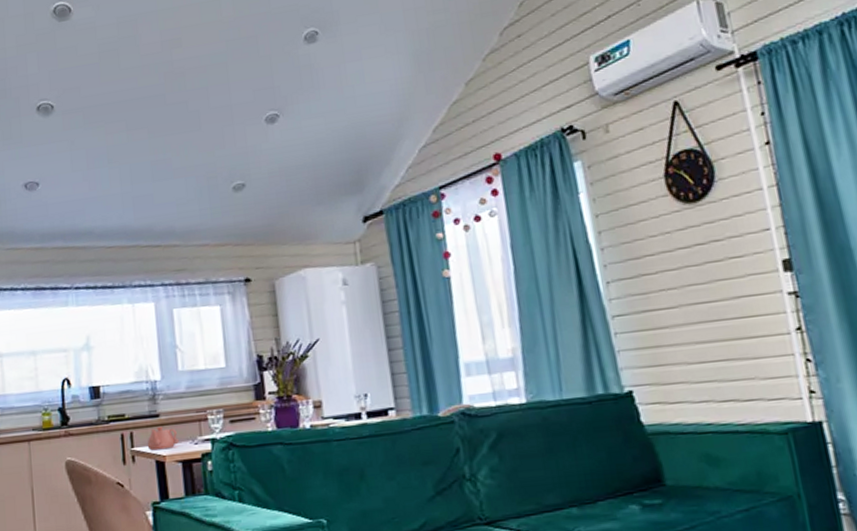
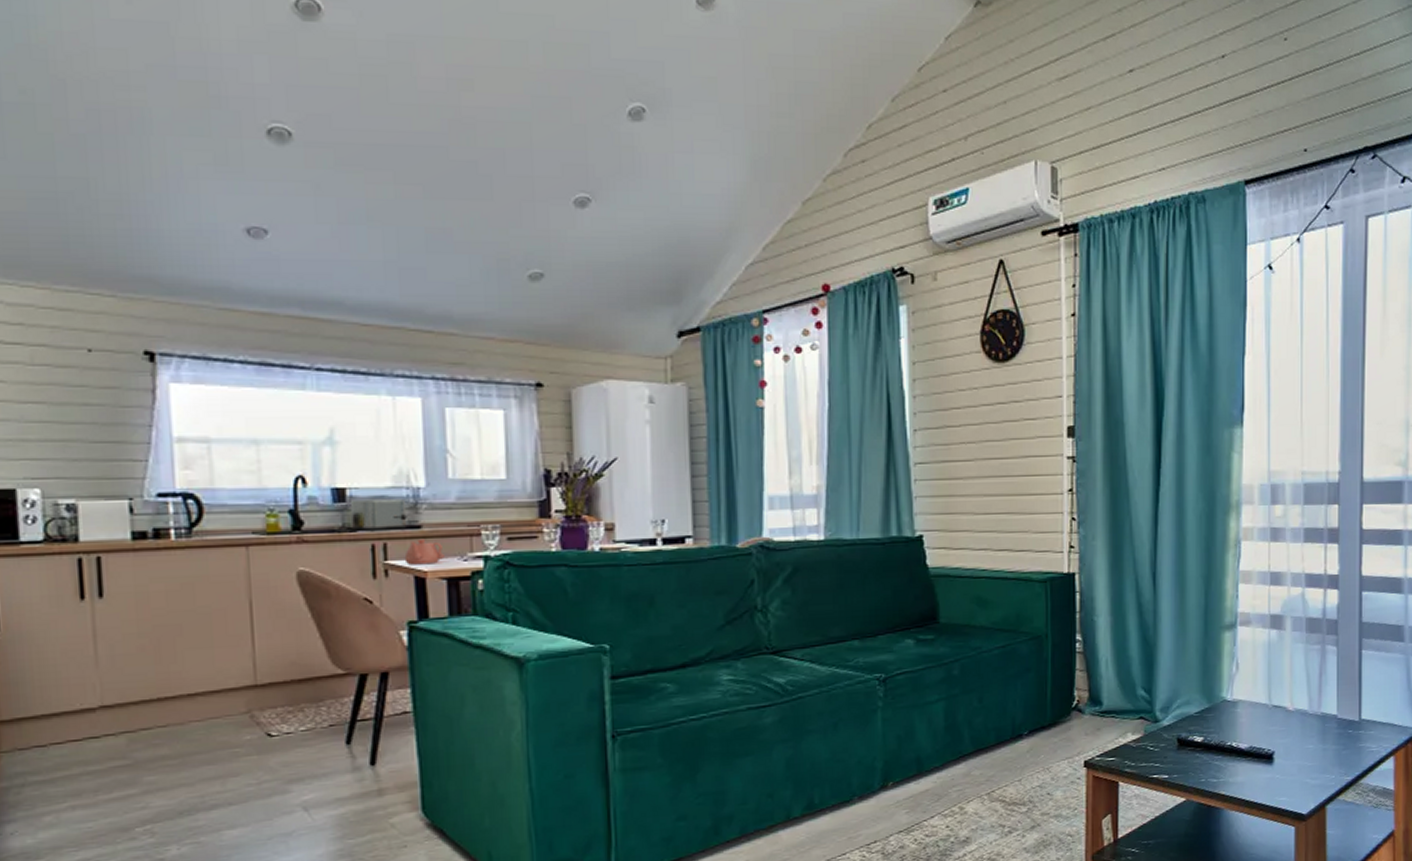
toaster: none [103,392,148,424] -> present [349,500,407,533]

